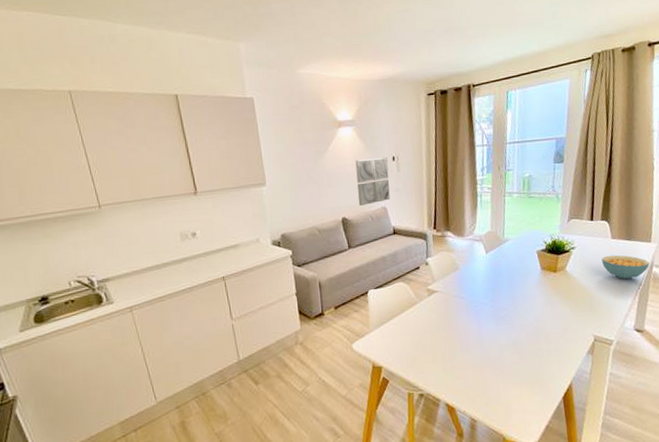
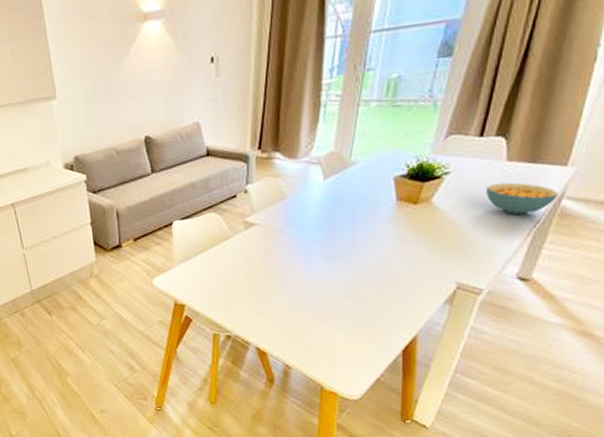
wall art: present [355,158,390,206] -> none [163,59,205,121]

